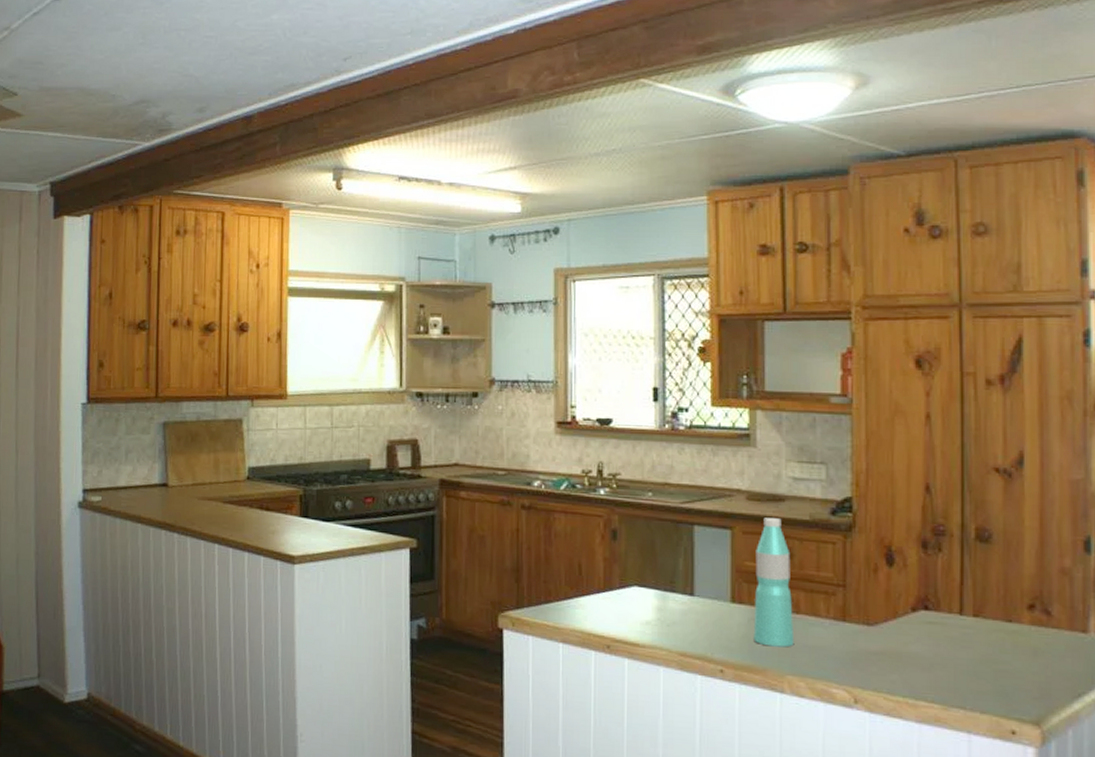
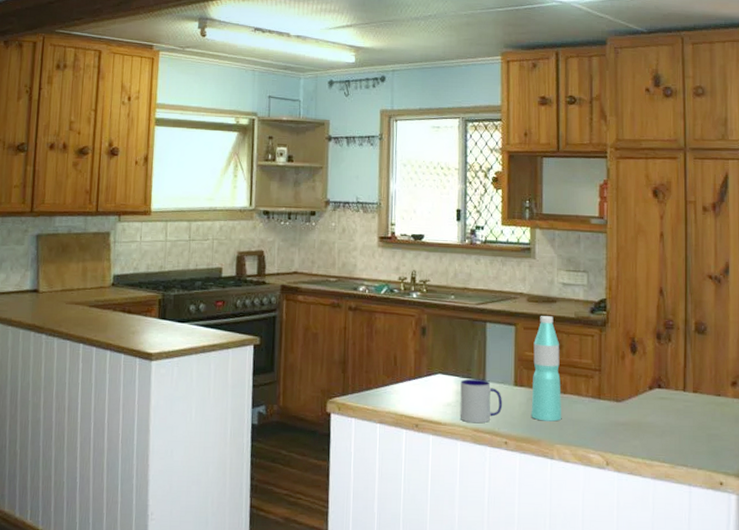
mug: none [662,592,716,647] -> present [459,378,502,424]

